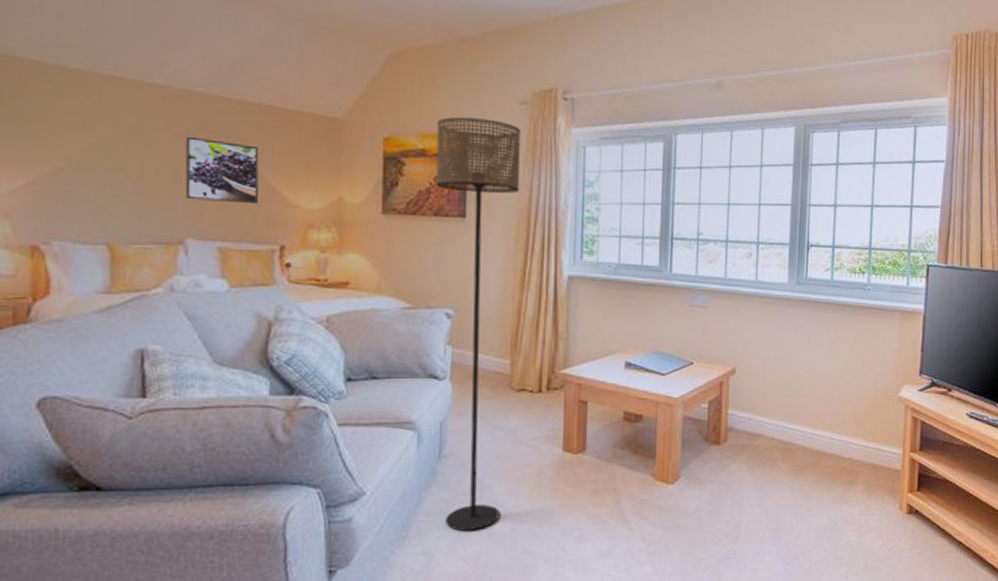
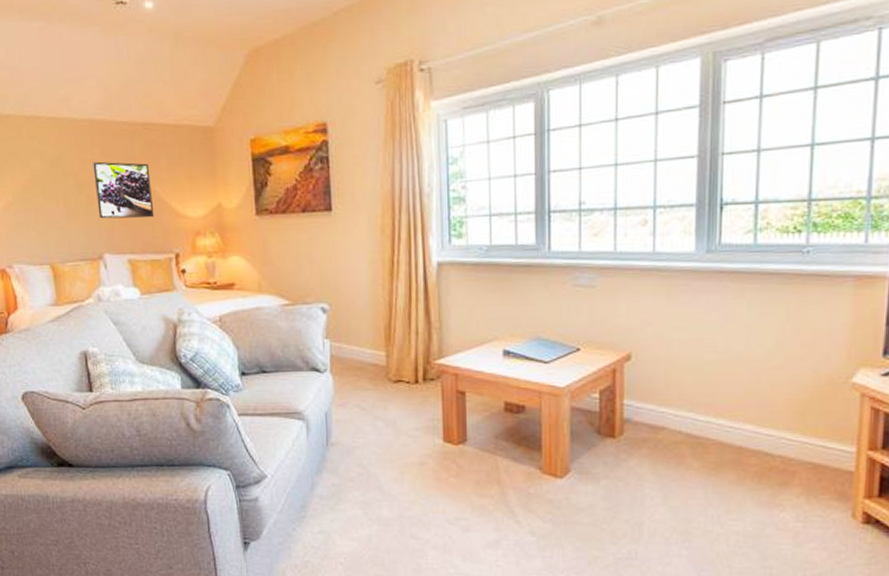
floor lamp: present [435,116,521,531] -> none [296,105,387,514]

